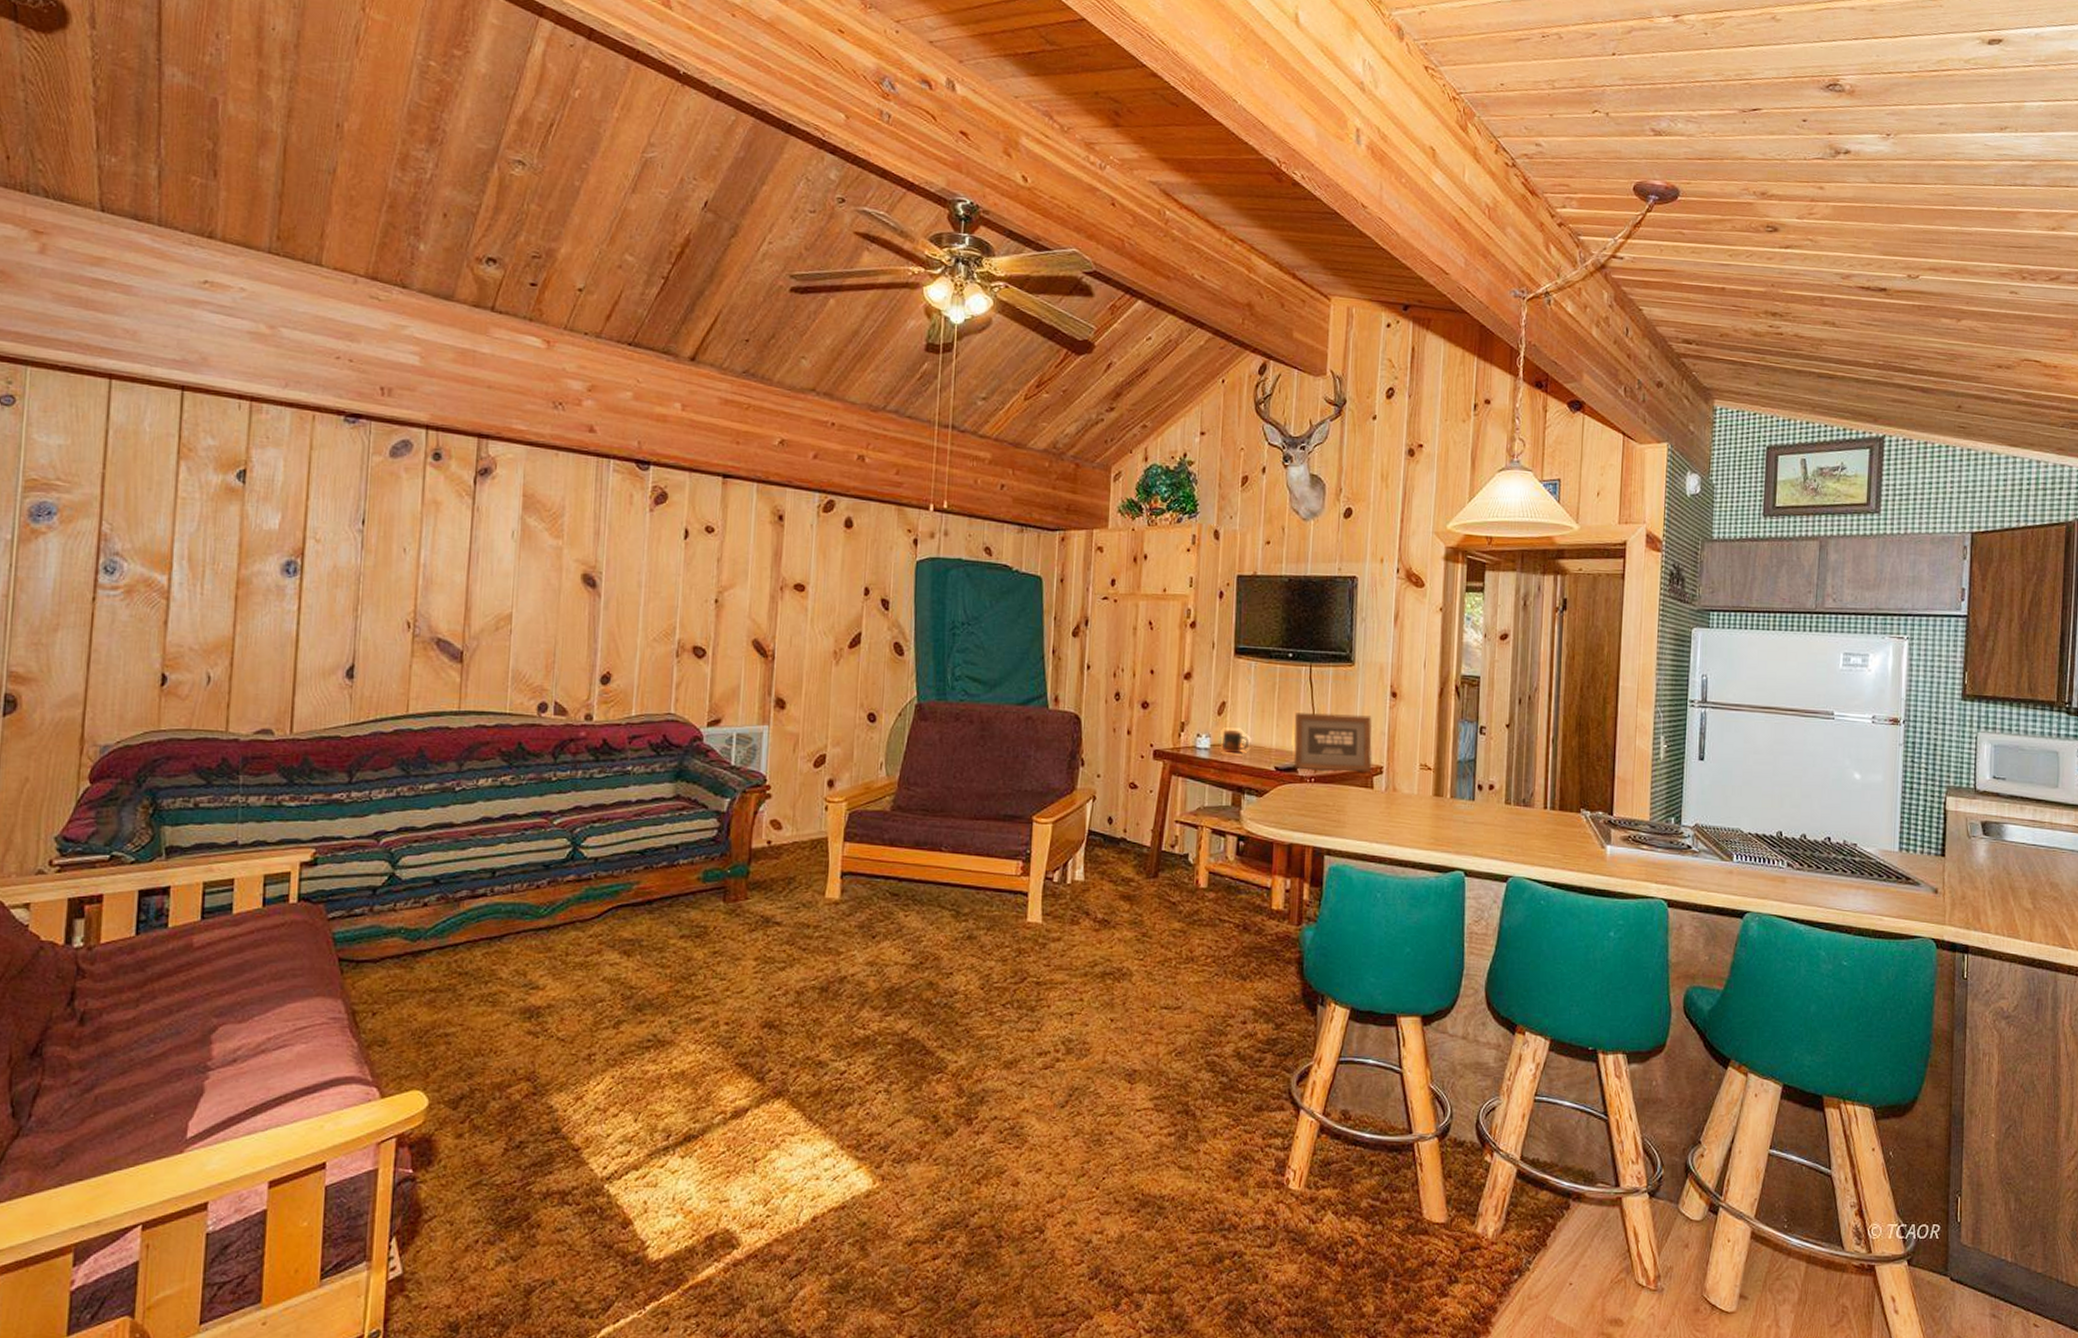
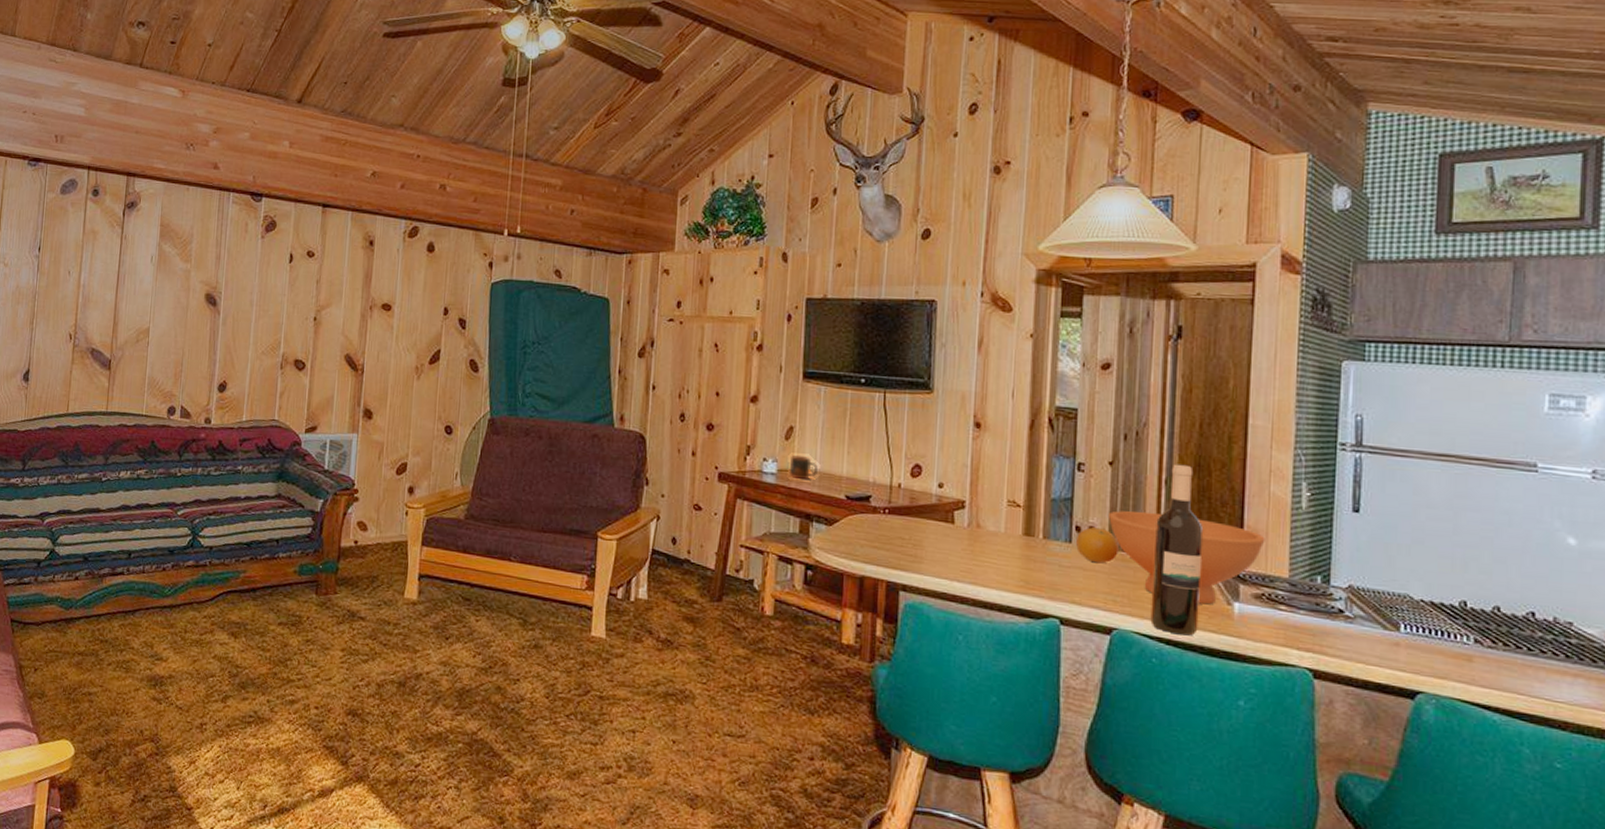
picture frame: present [1293,712,1373,773] -> none [865,440,954,507]
fruit: none [1478,785,1514,818] -> present [1076,527,1119,564]
bowl: none [1505,768,1632,849] -> present [1107,511,1265,605]
wine bottle: none [1539,724,1582,878] -> present [1150,464,1203,636]

